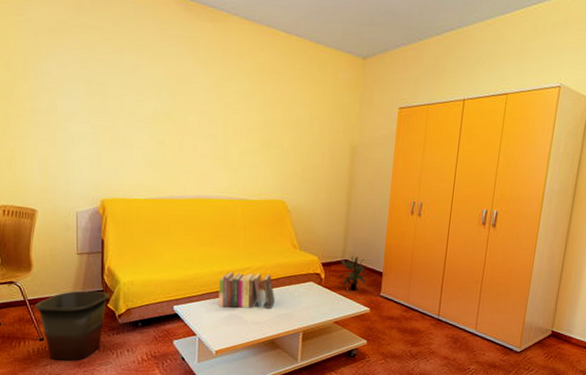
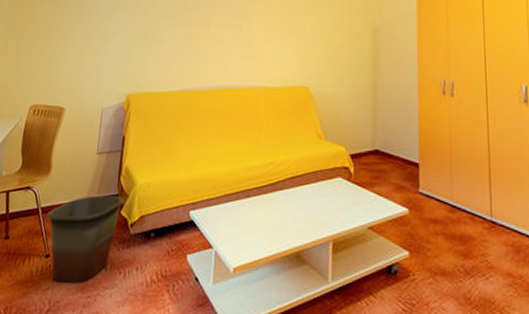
books: present [218,271,276,310] -> none [238,168,301,213]
potted plant: present [339,256,369,290] -> none [370,146,404,187]

